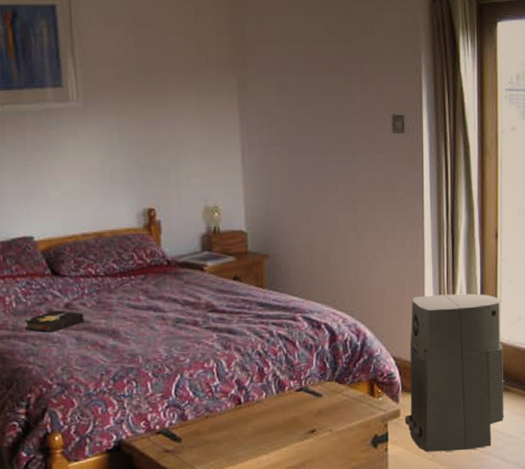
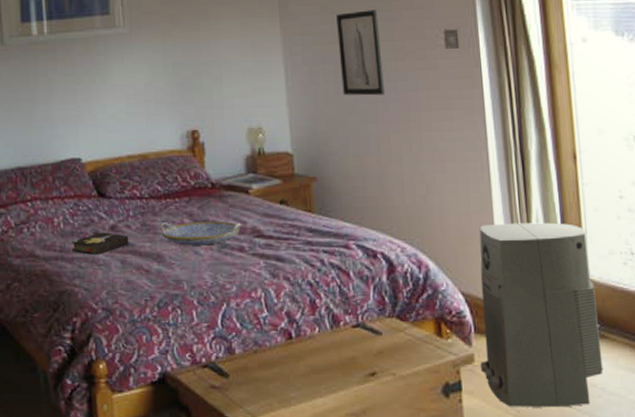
serving tray: none [116,297,196,322] -> present [160,221,242,246]
wall art: none [293,92,335,177] -> present [336,9,385,96]

